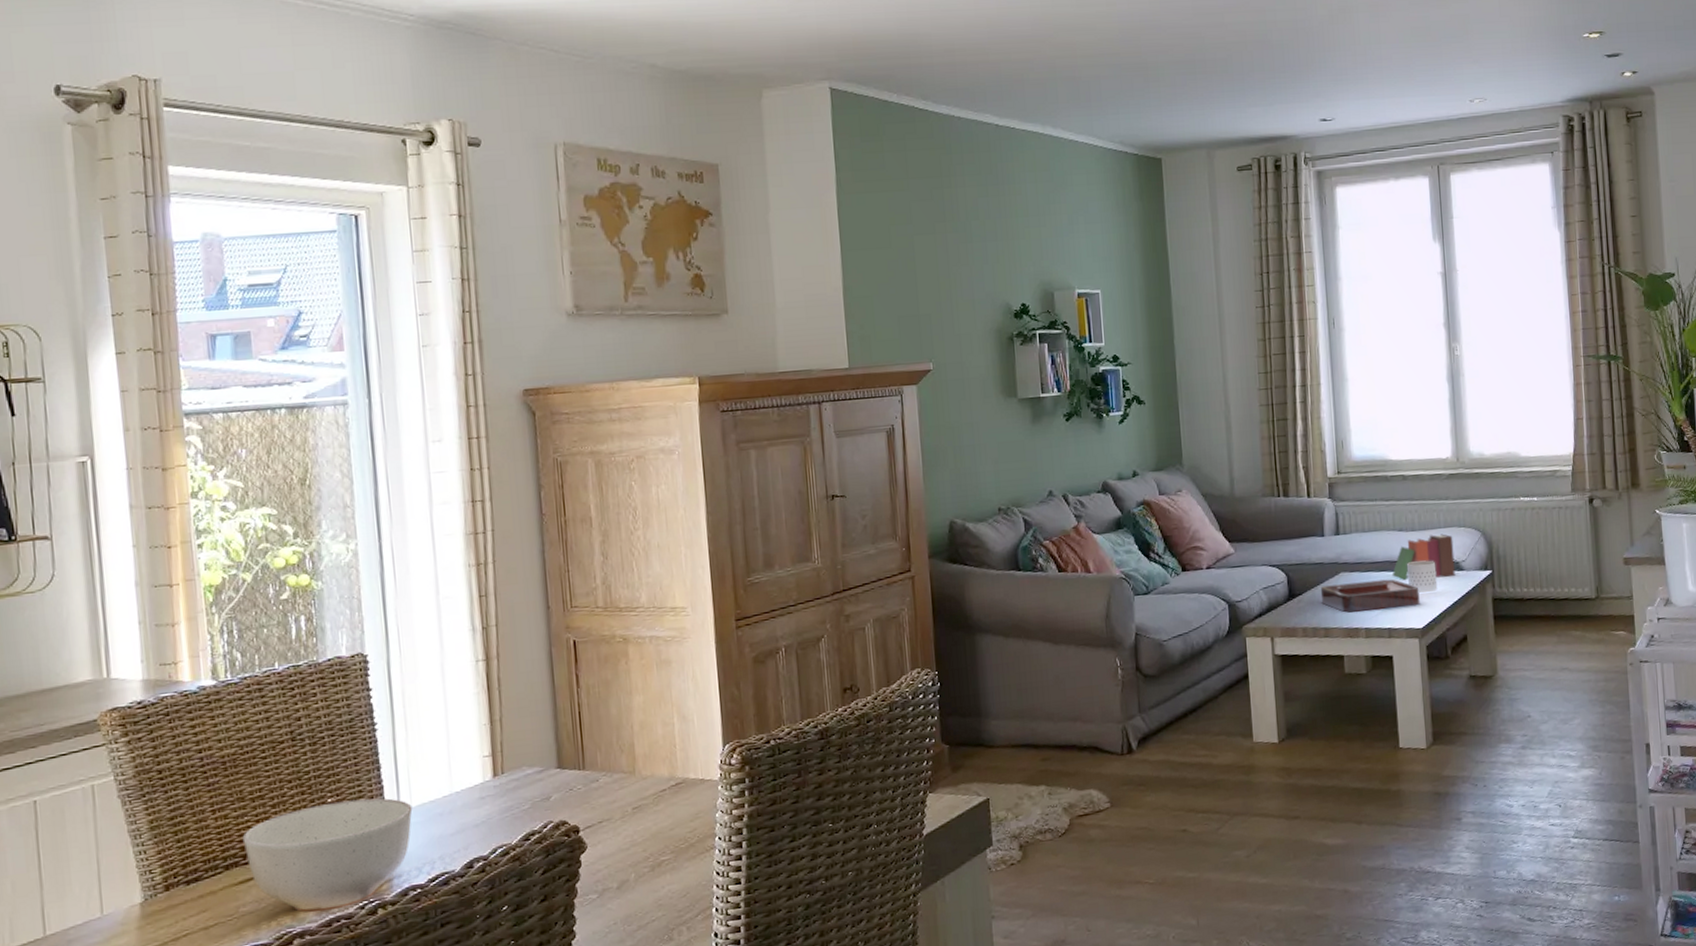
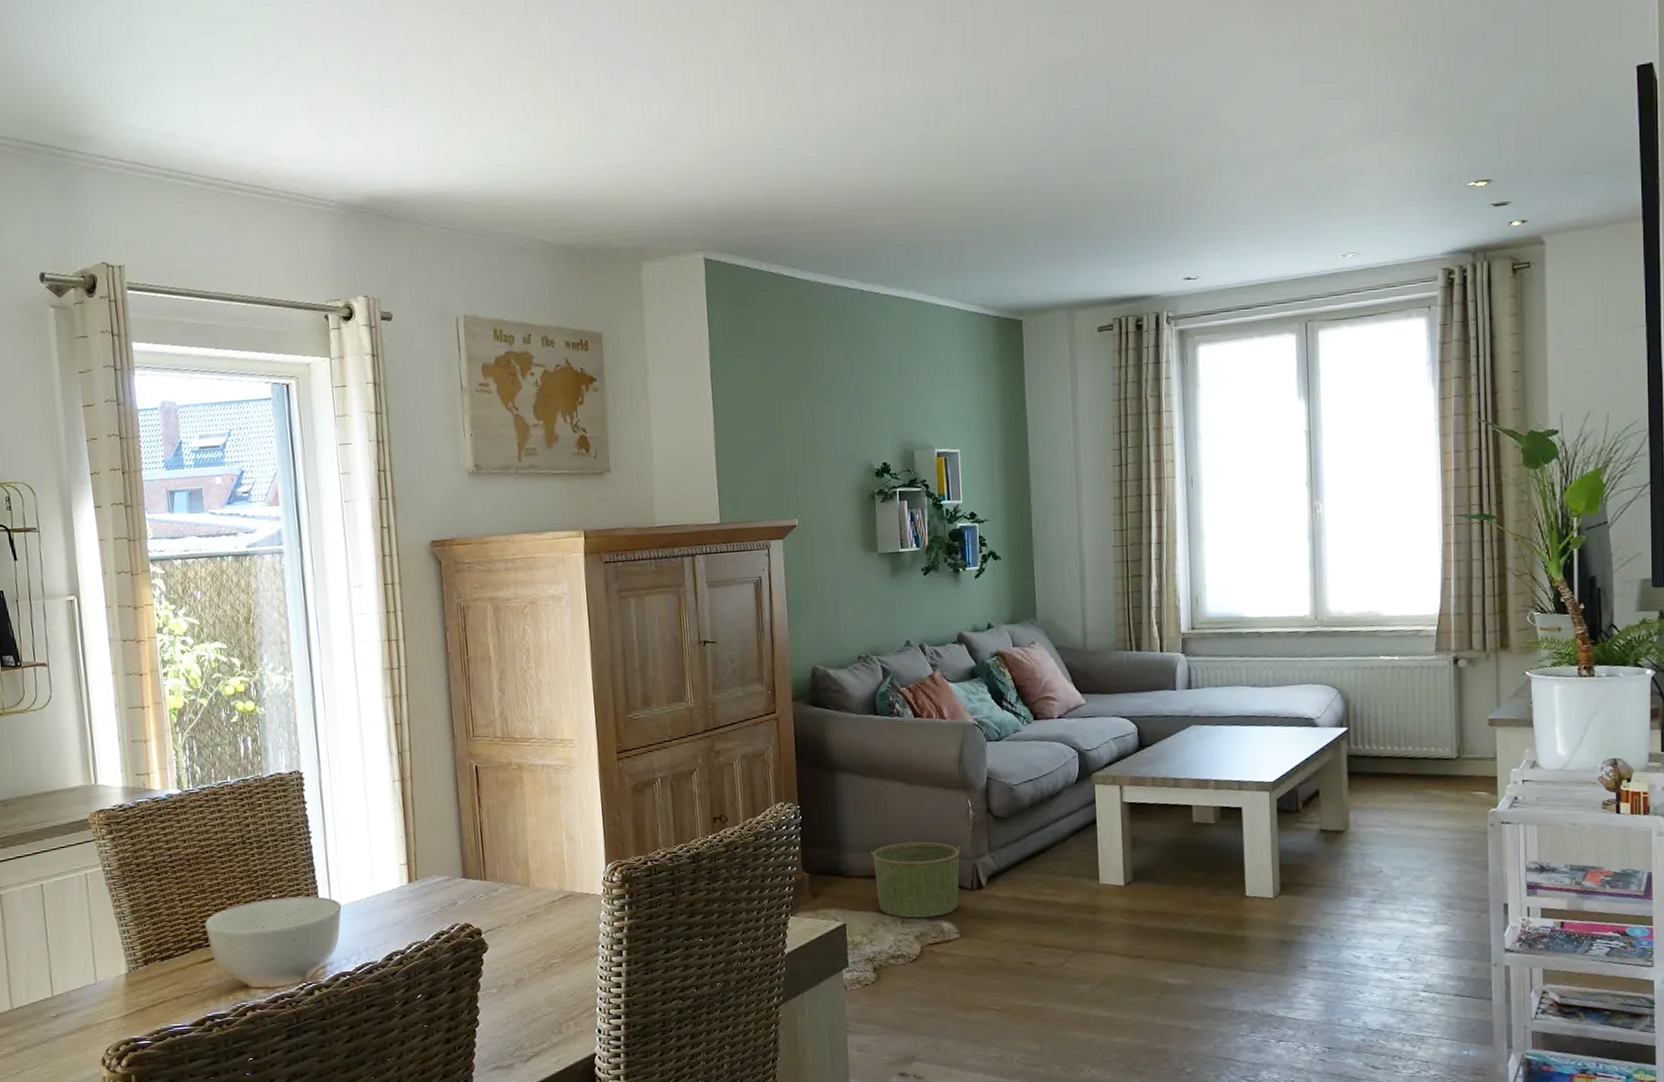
basket: none [1015,705,1111,789] -> present [871,841,962,919]
decorative tray: present [1320,579,1420,613] -> none [1170,733,1272,765]
books: present [1392,533,1456,581] -> none [1243,690,1309,736]
mug: present [1406,560,1438,594] -> none [1259,716,1291,748]

